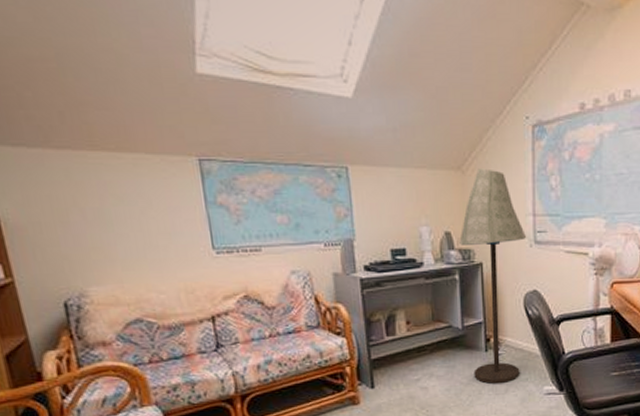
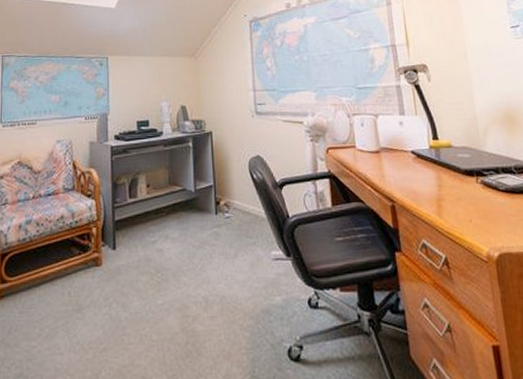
floor lamp: present [459,168,527,384] -> none [193,55,249,247]

